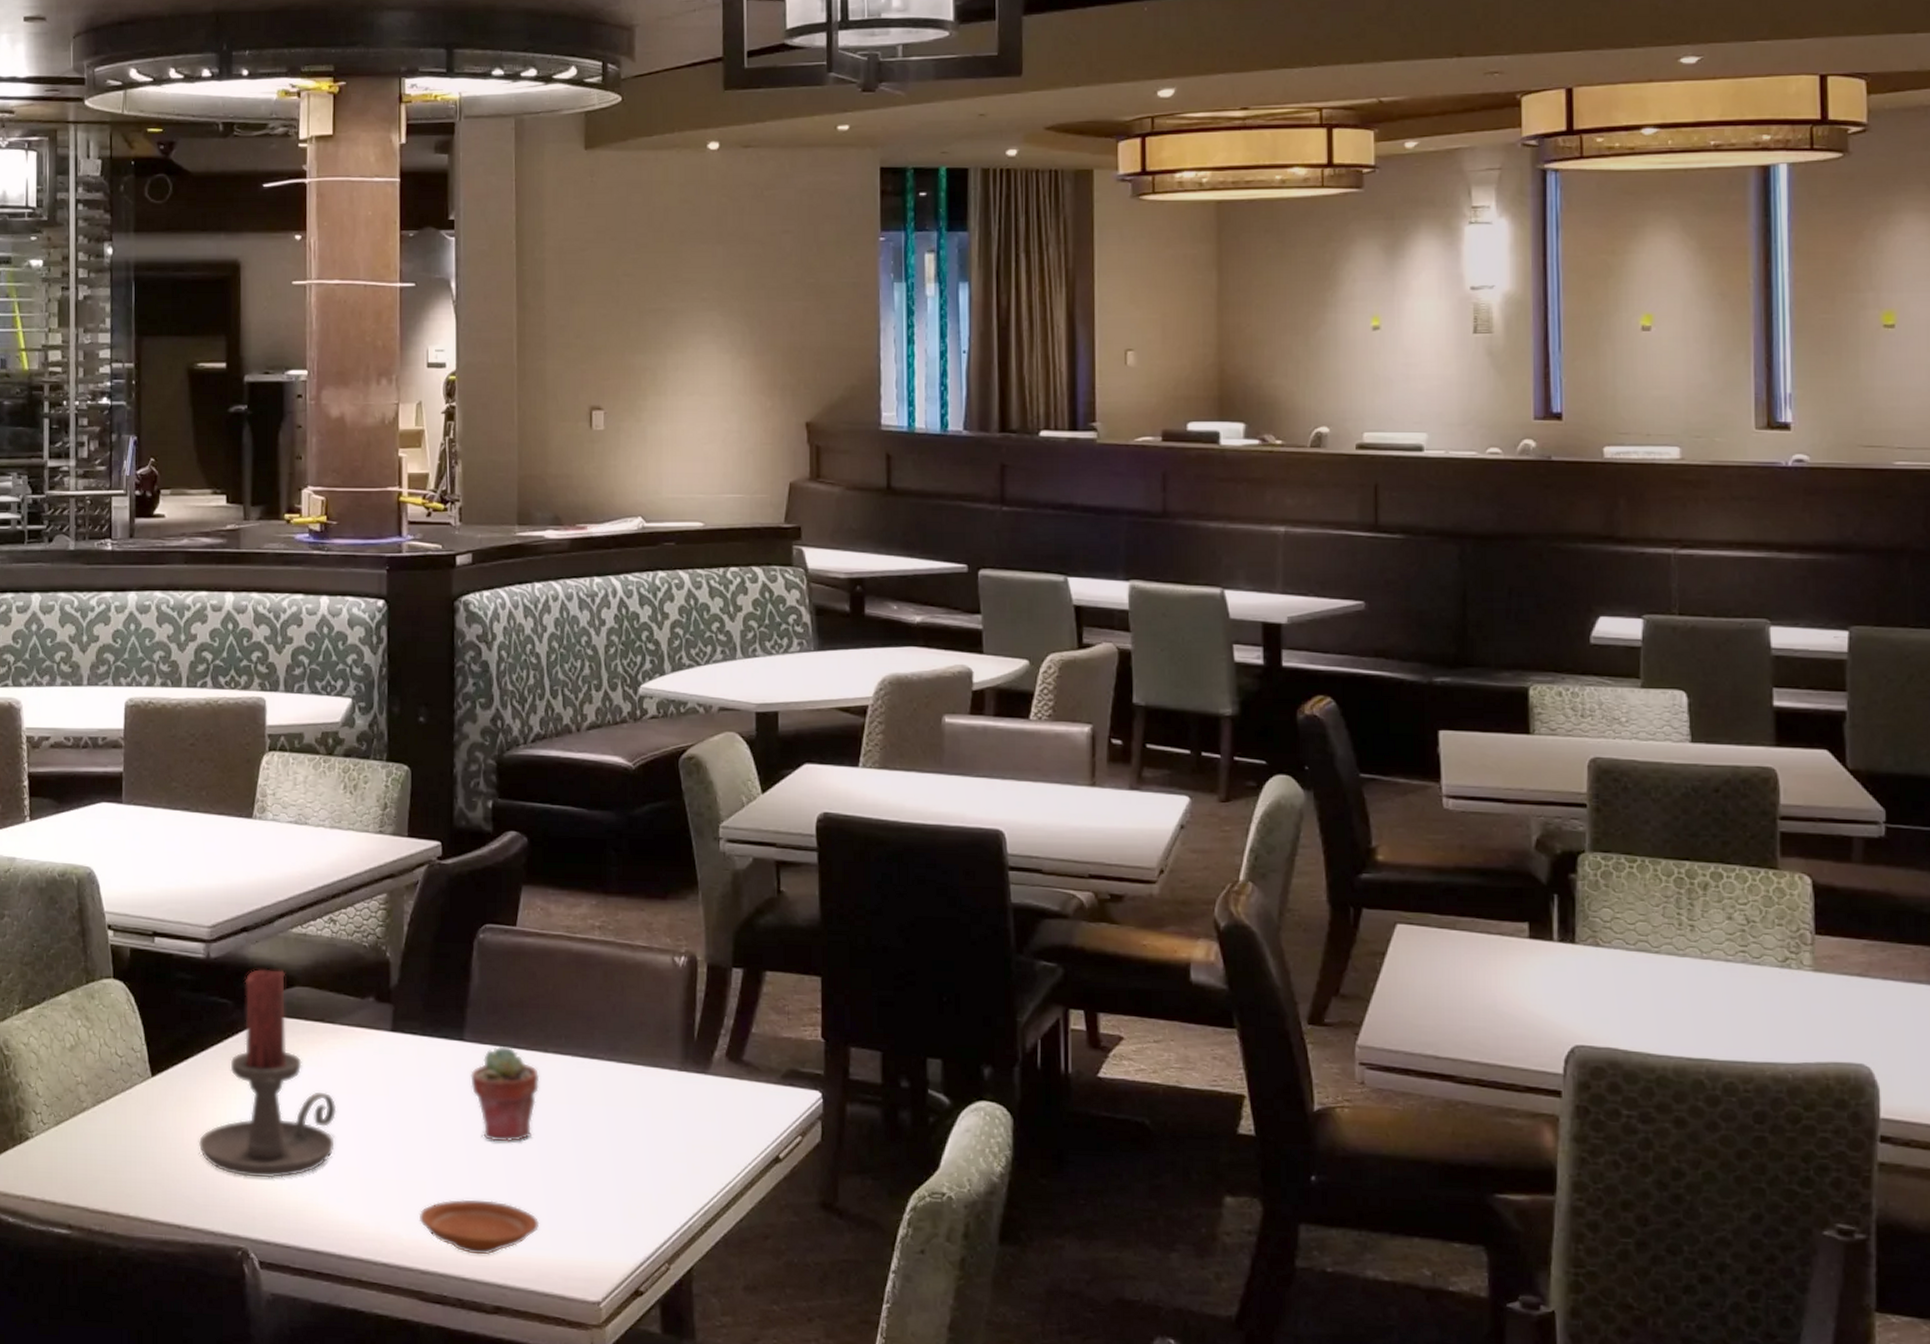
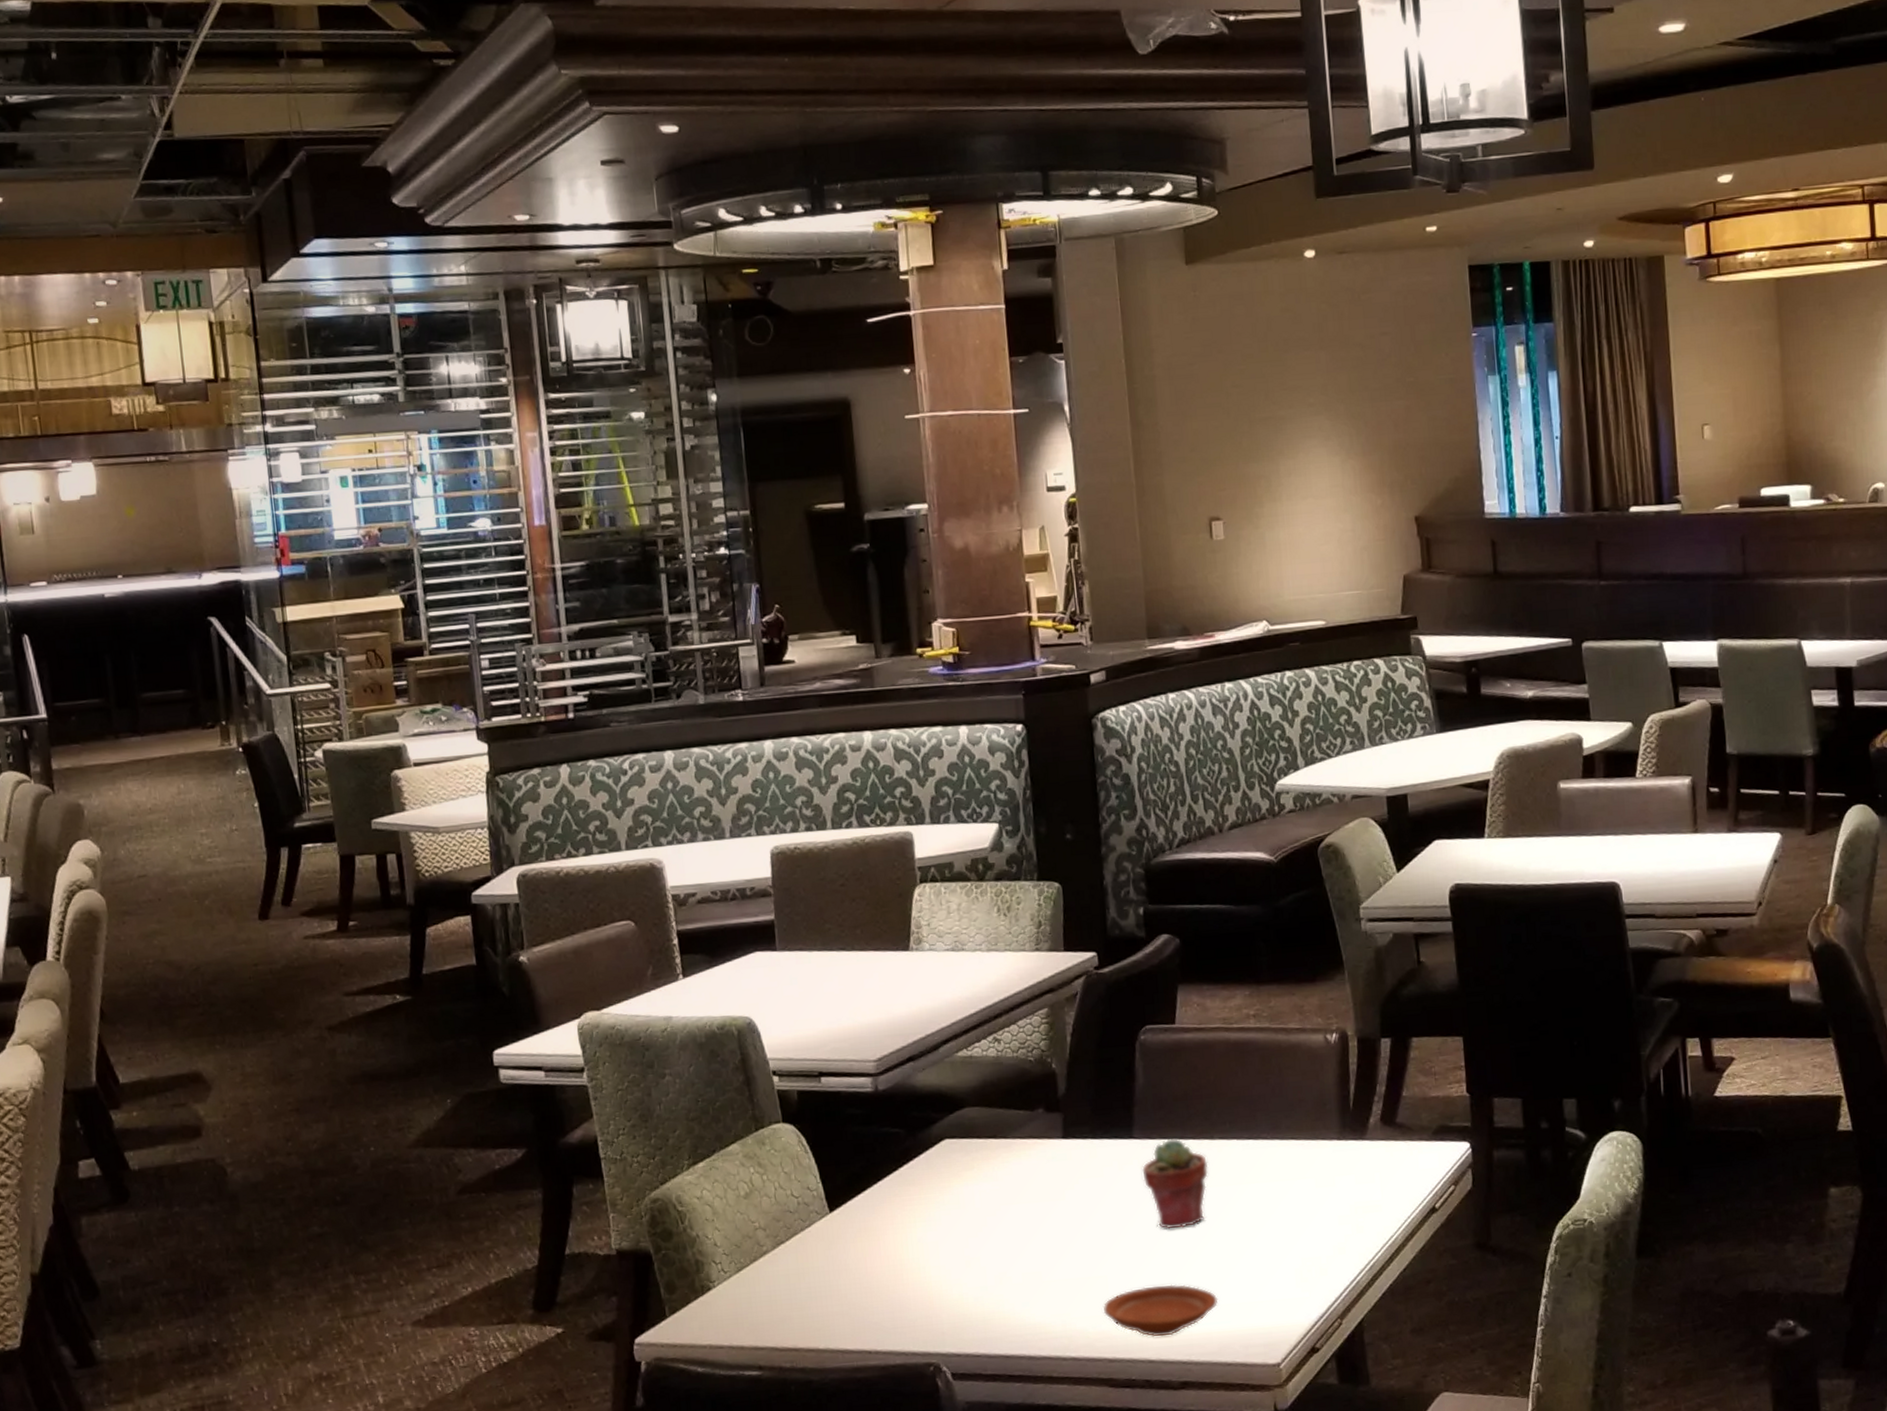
candle holder: present [198,969,337,1178] -> none [881,1094,1016,1296]

